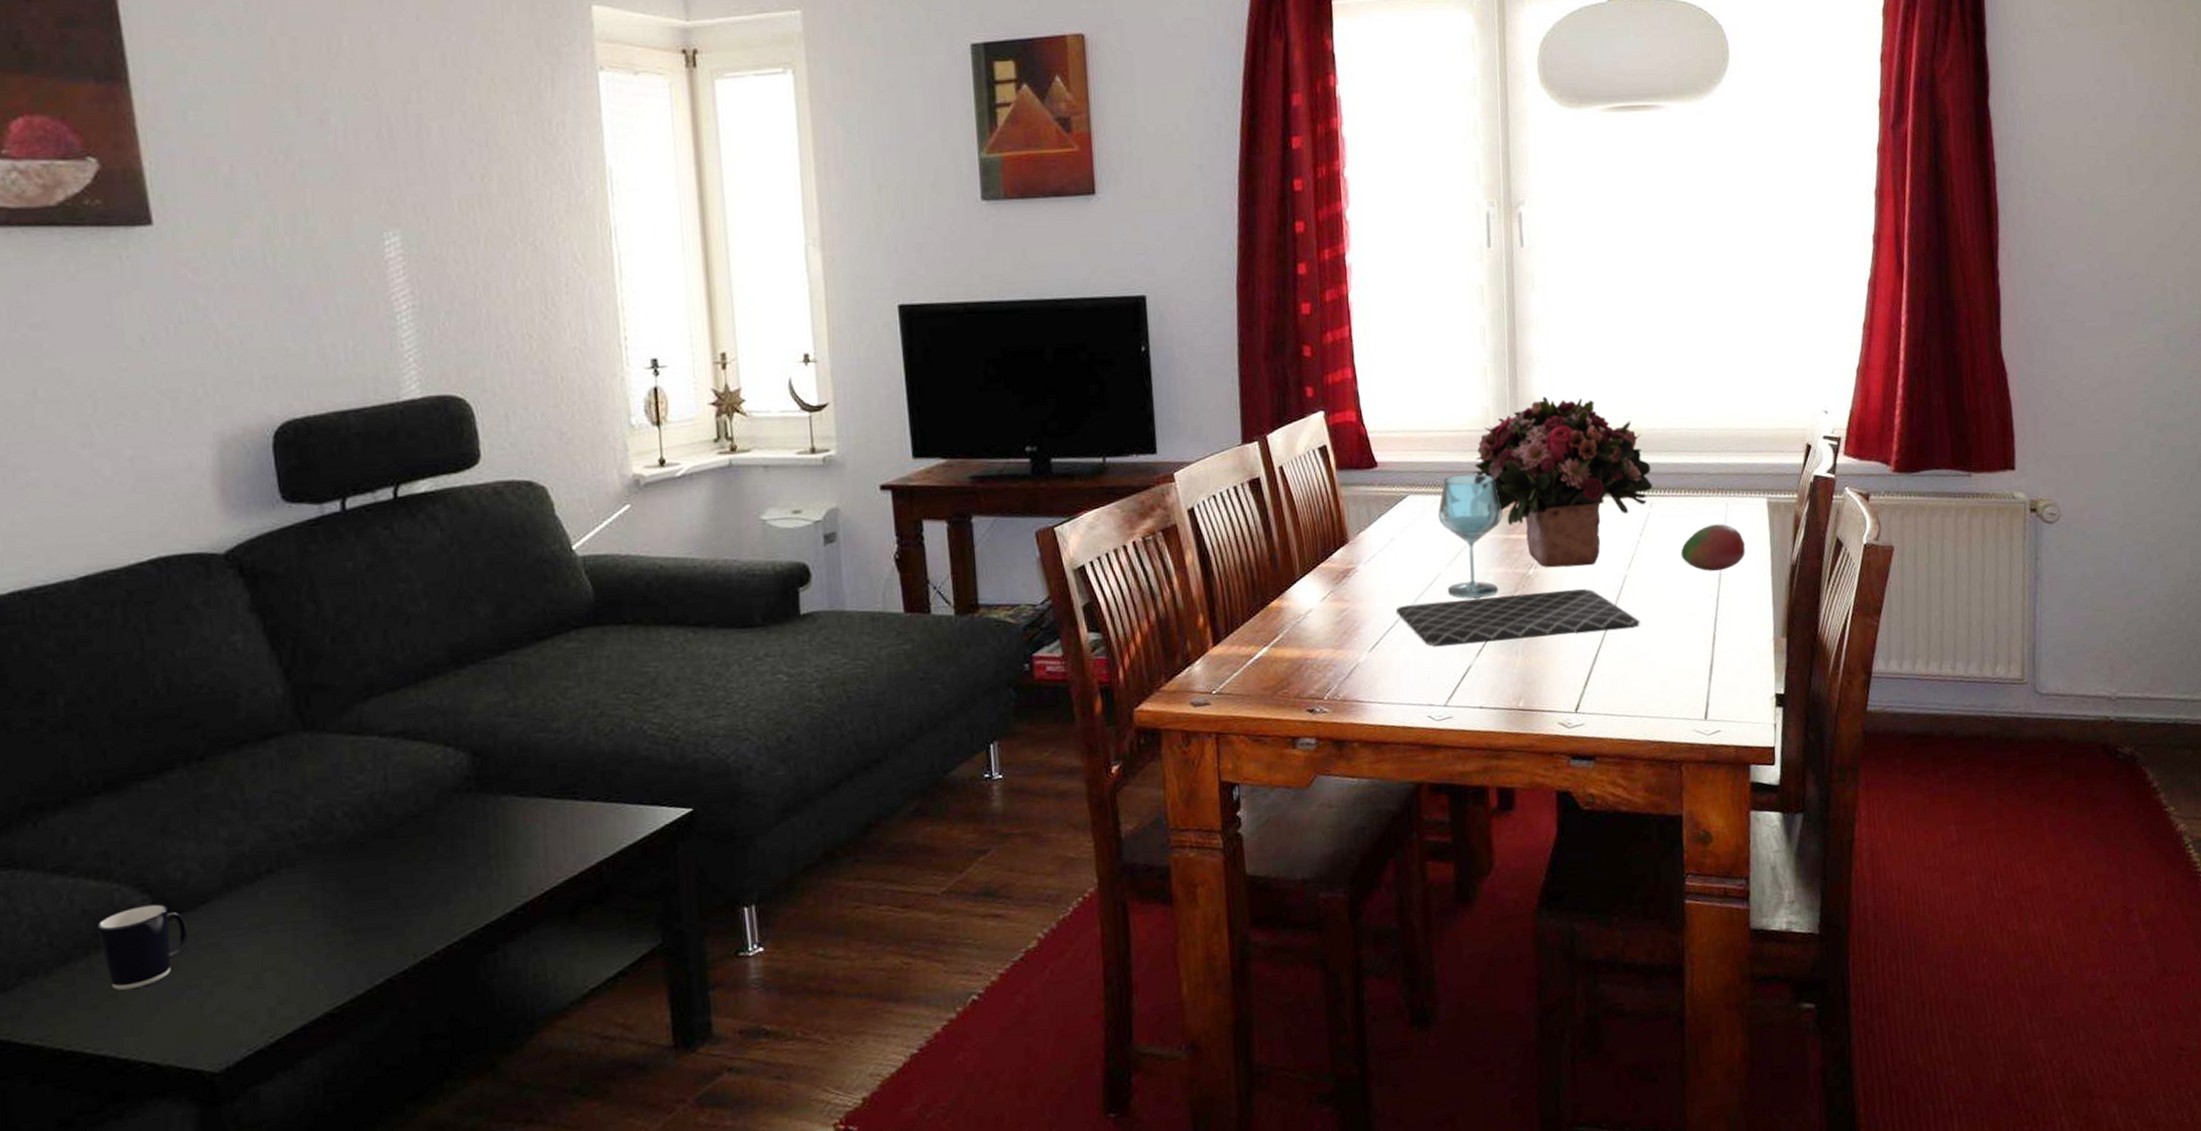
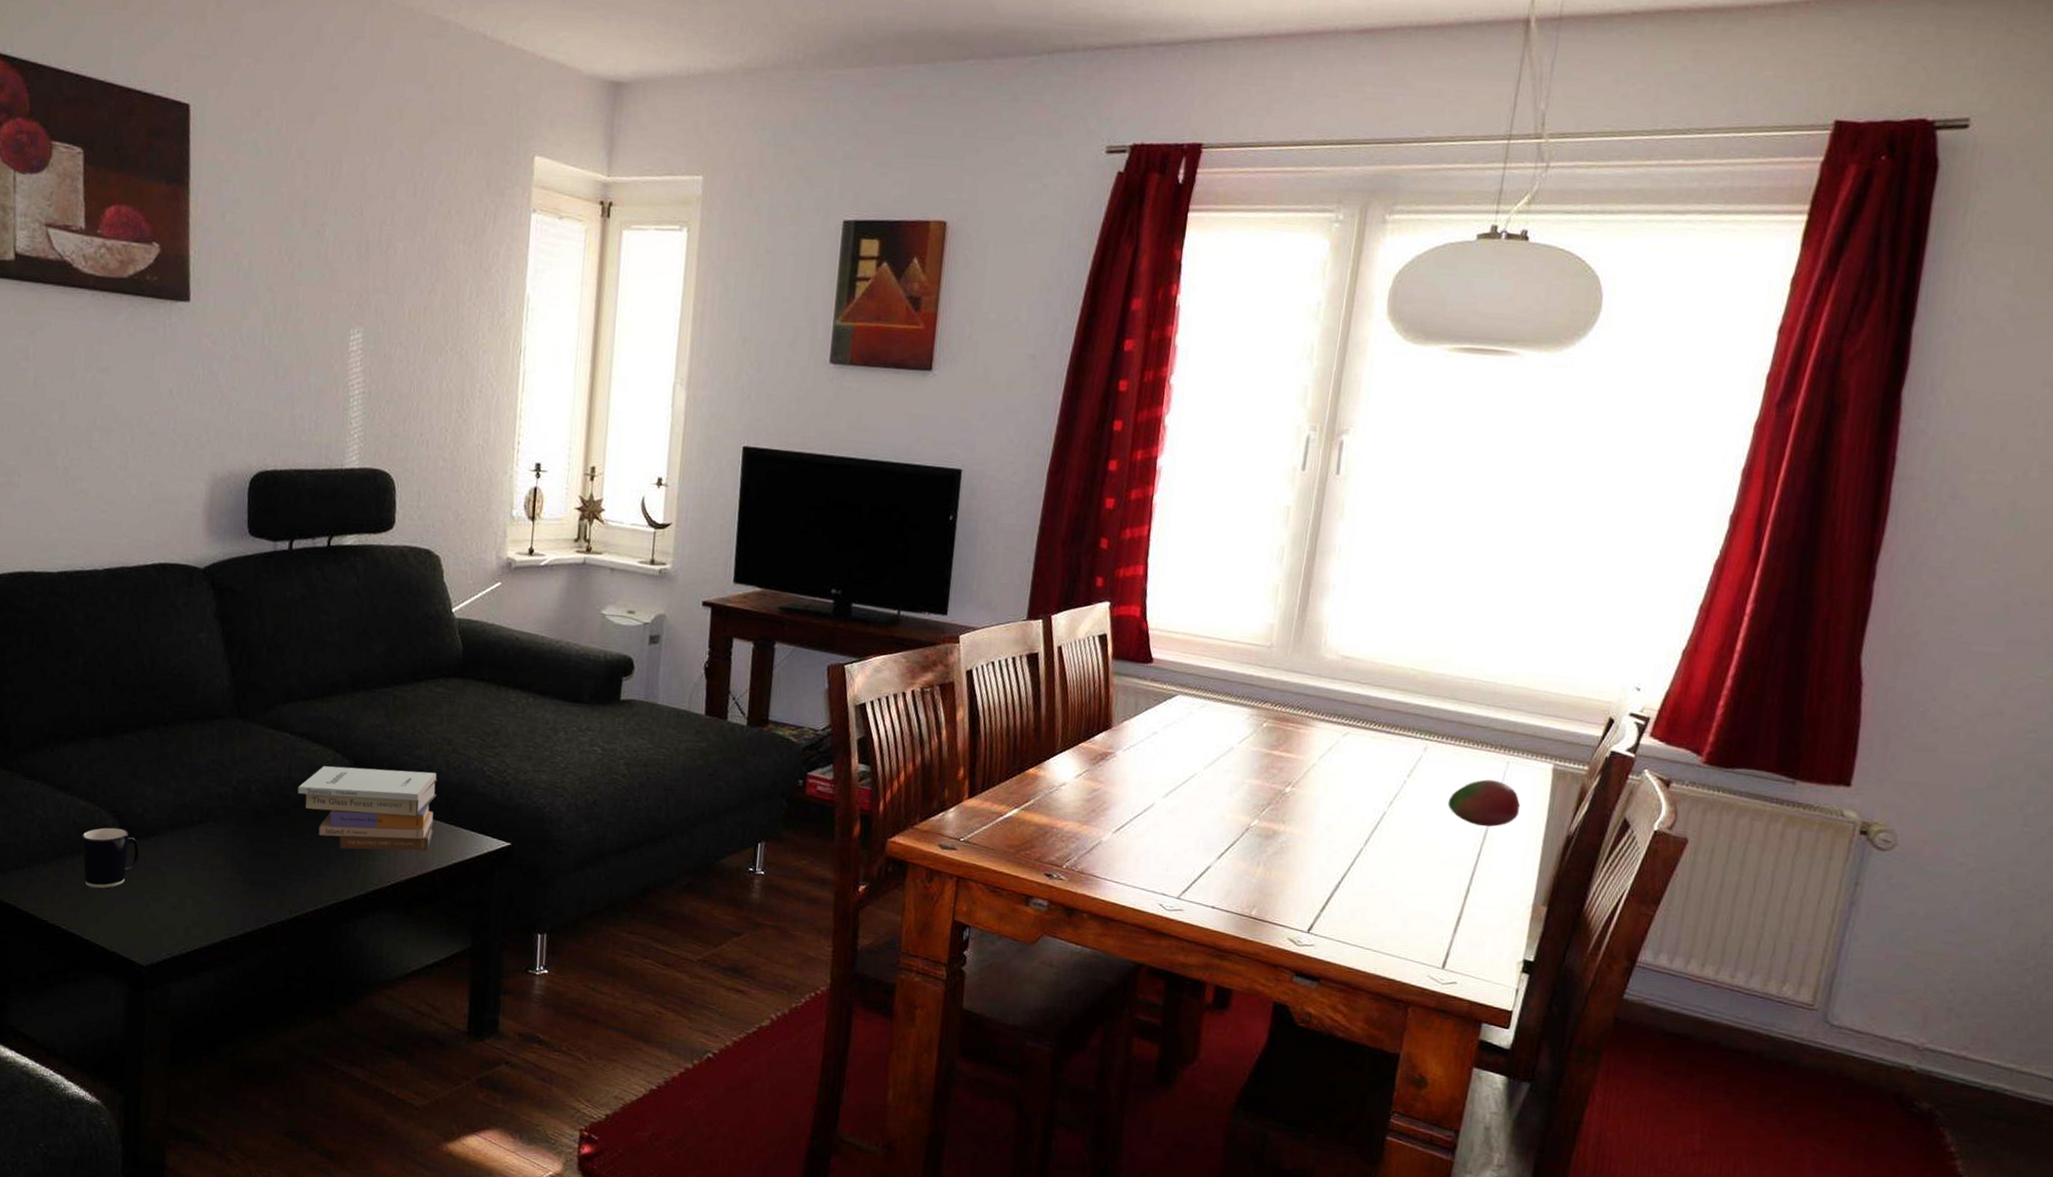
books: none [400,745,592,863] -> present [298,766,437,851]
placemat: present [1396,589,1640,646] -> none [1146,796,1392,863]
wine glass: present [1438,474,1503,598] -> none [1200,684,1270,805]
bouquet: present [1473,396,1652,568] -> none [1246,623,1433,796]

